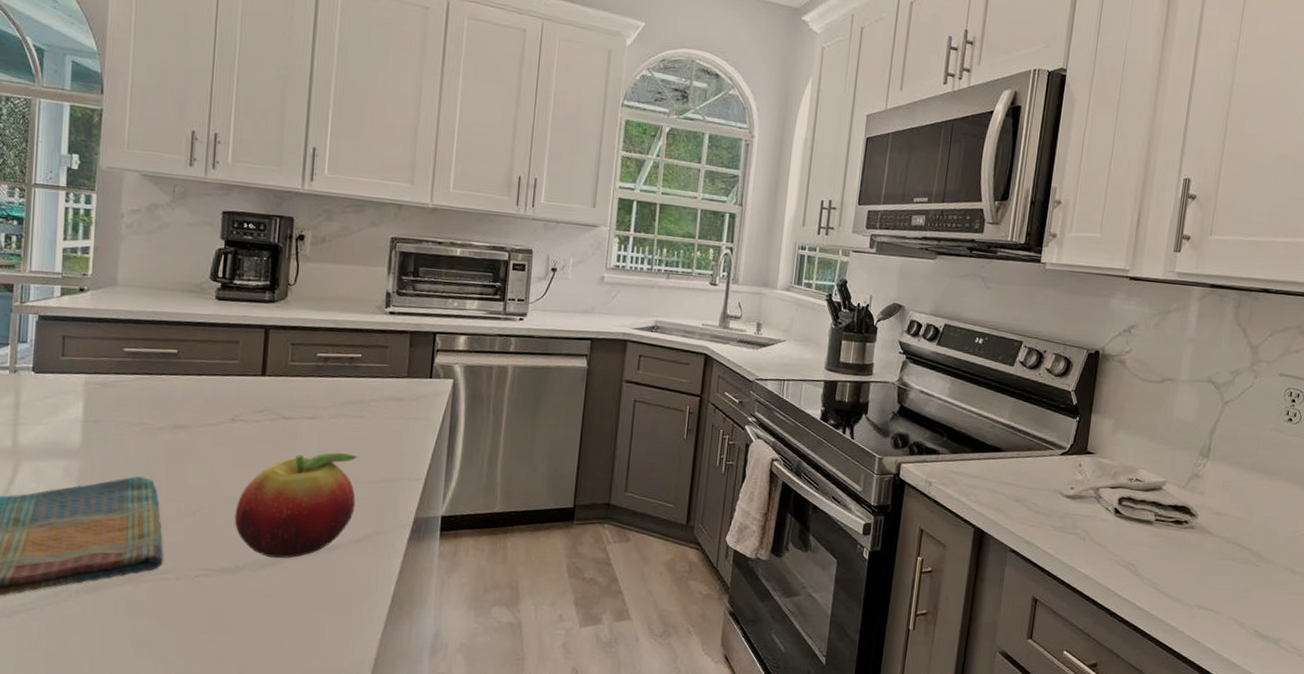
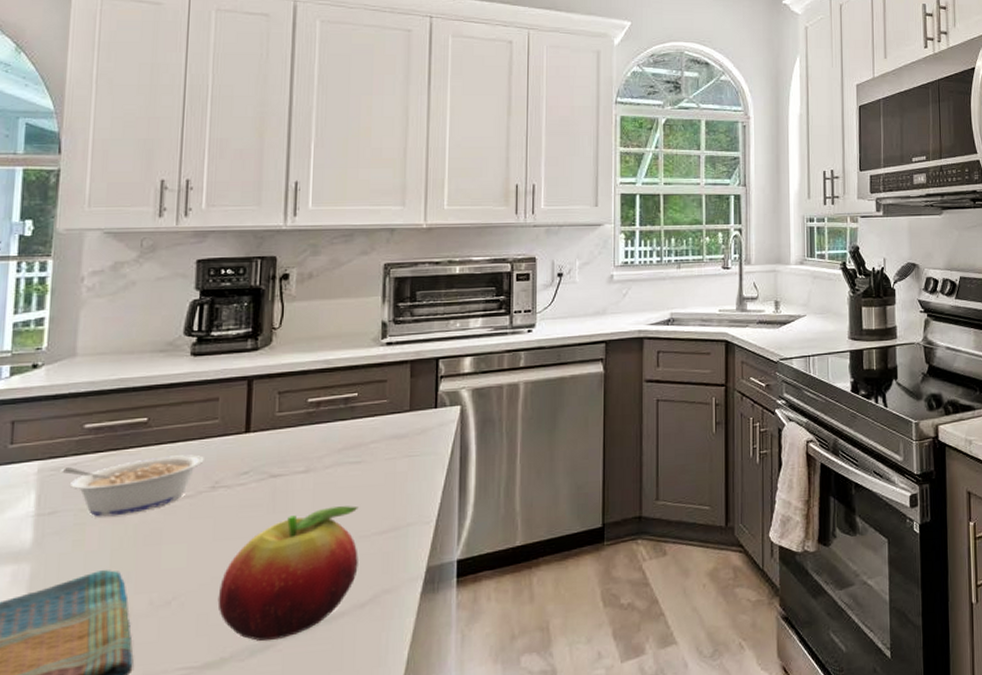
legume: none [103,384,225,432] -> present [60,454,204,517]

